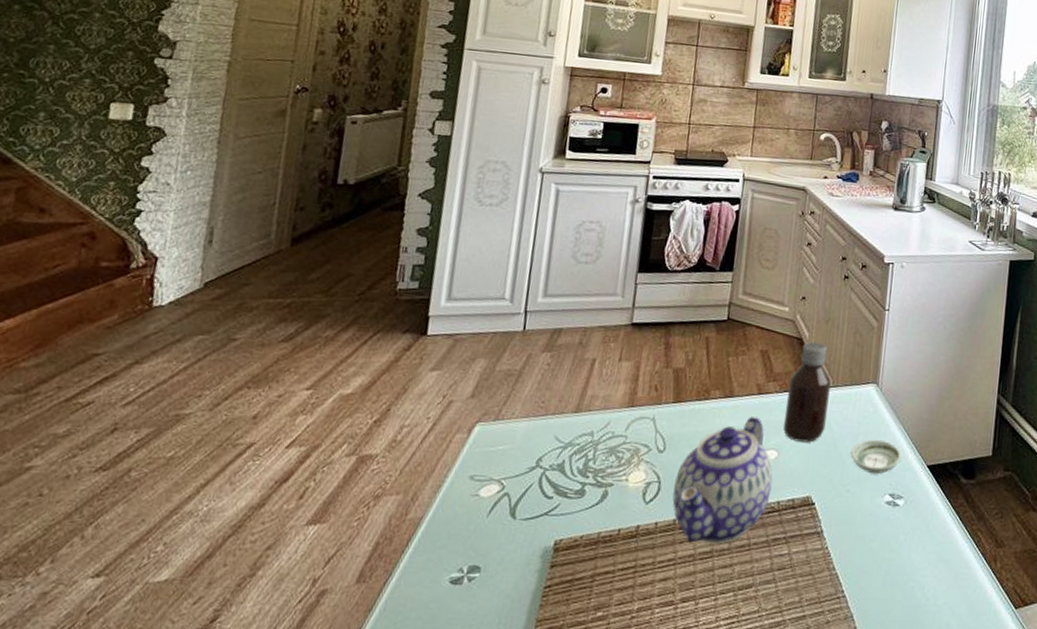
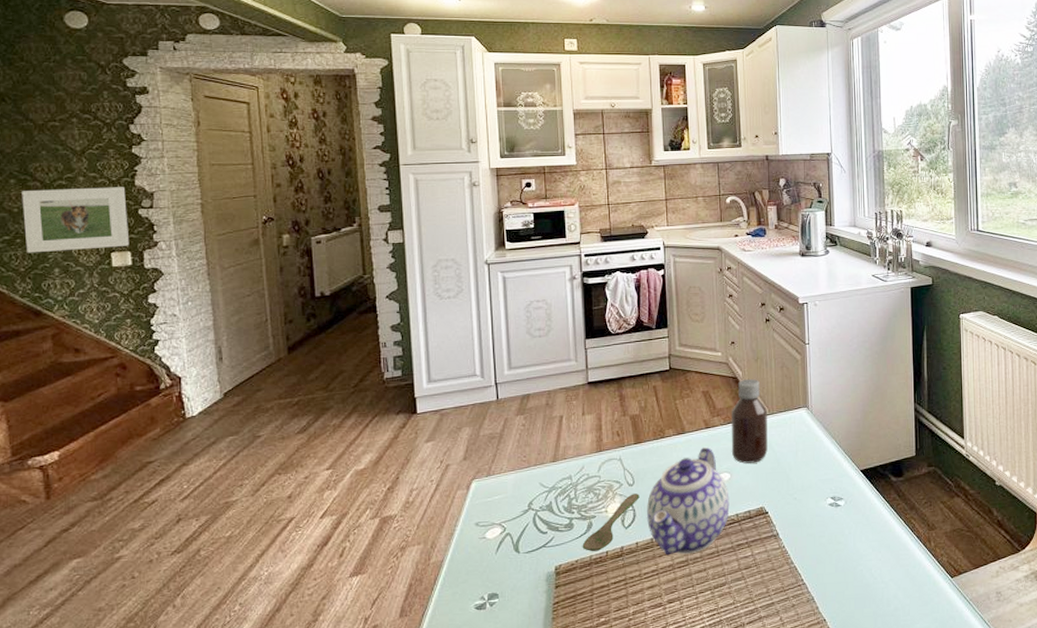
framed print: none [12,19,145,98] -> present [22,187,130,253]
spoon: none [591,462,669,527] -> present [582,493,640,551]
saucer: present [850,439,902,475] -> none [793,453,837,483]

